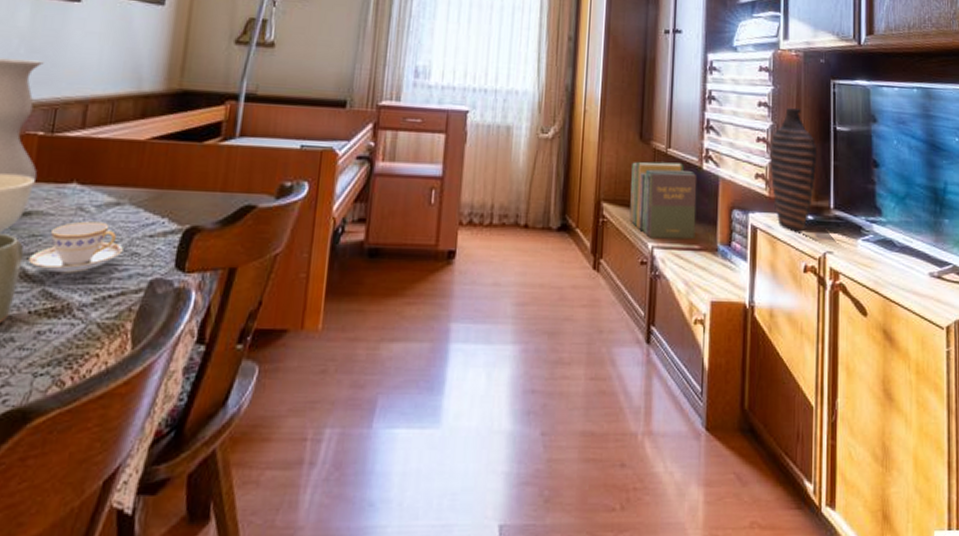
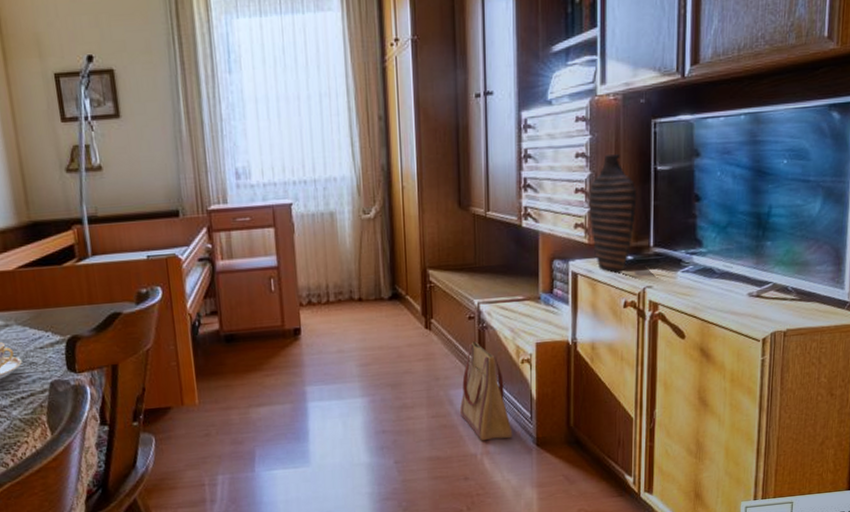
shopping bag: none [622,291,680,417] -> present [459,341,513,441]
books: present [629,161,698,240] -> none [452,224,518,296]

